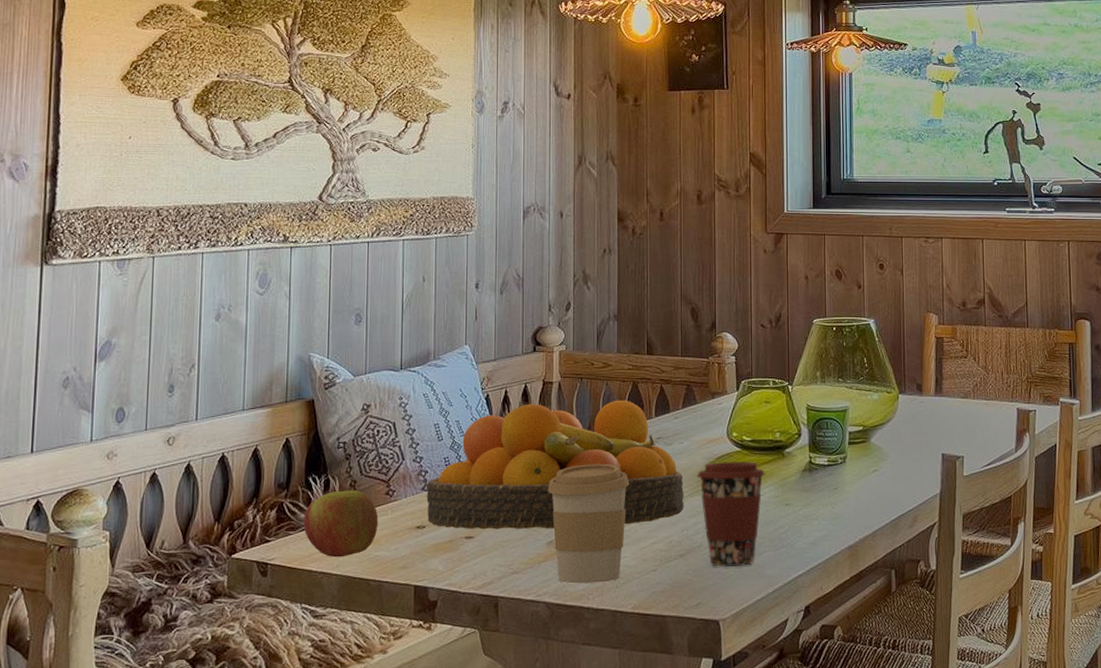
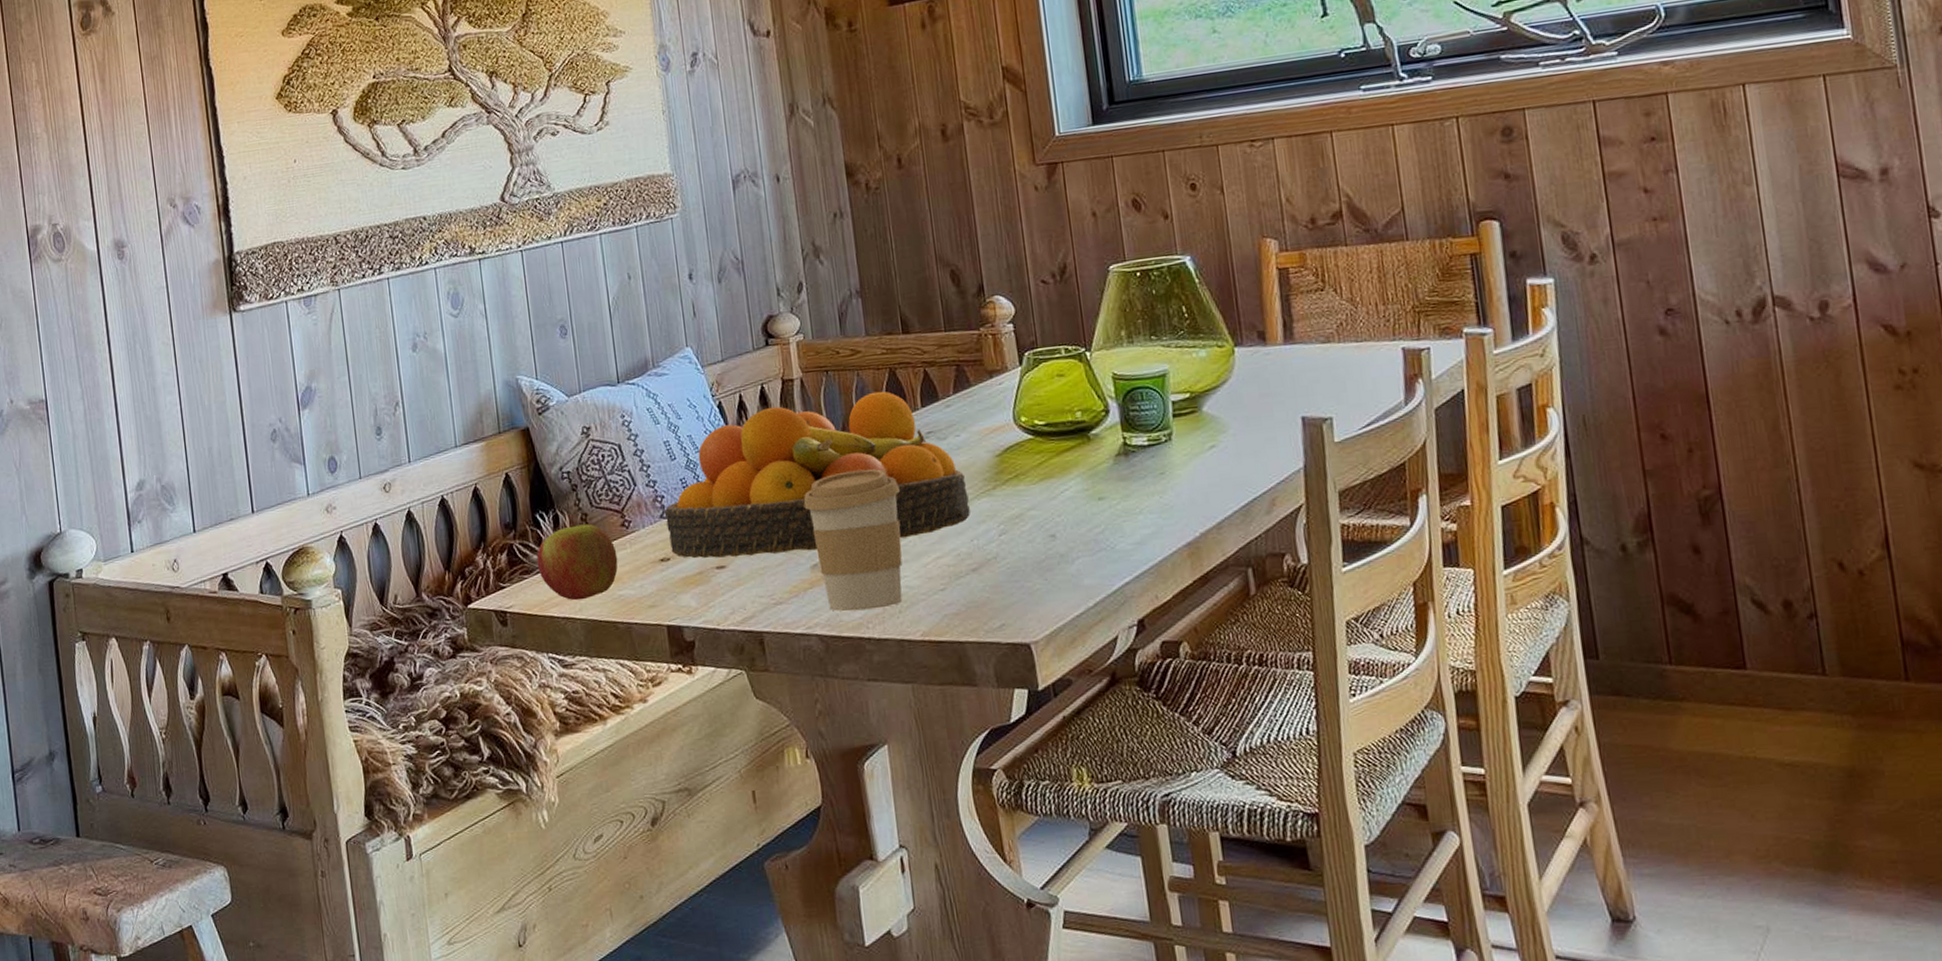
coffee cup: present [697,461,766,568] -> none [981,450,1069,581]

